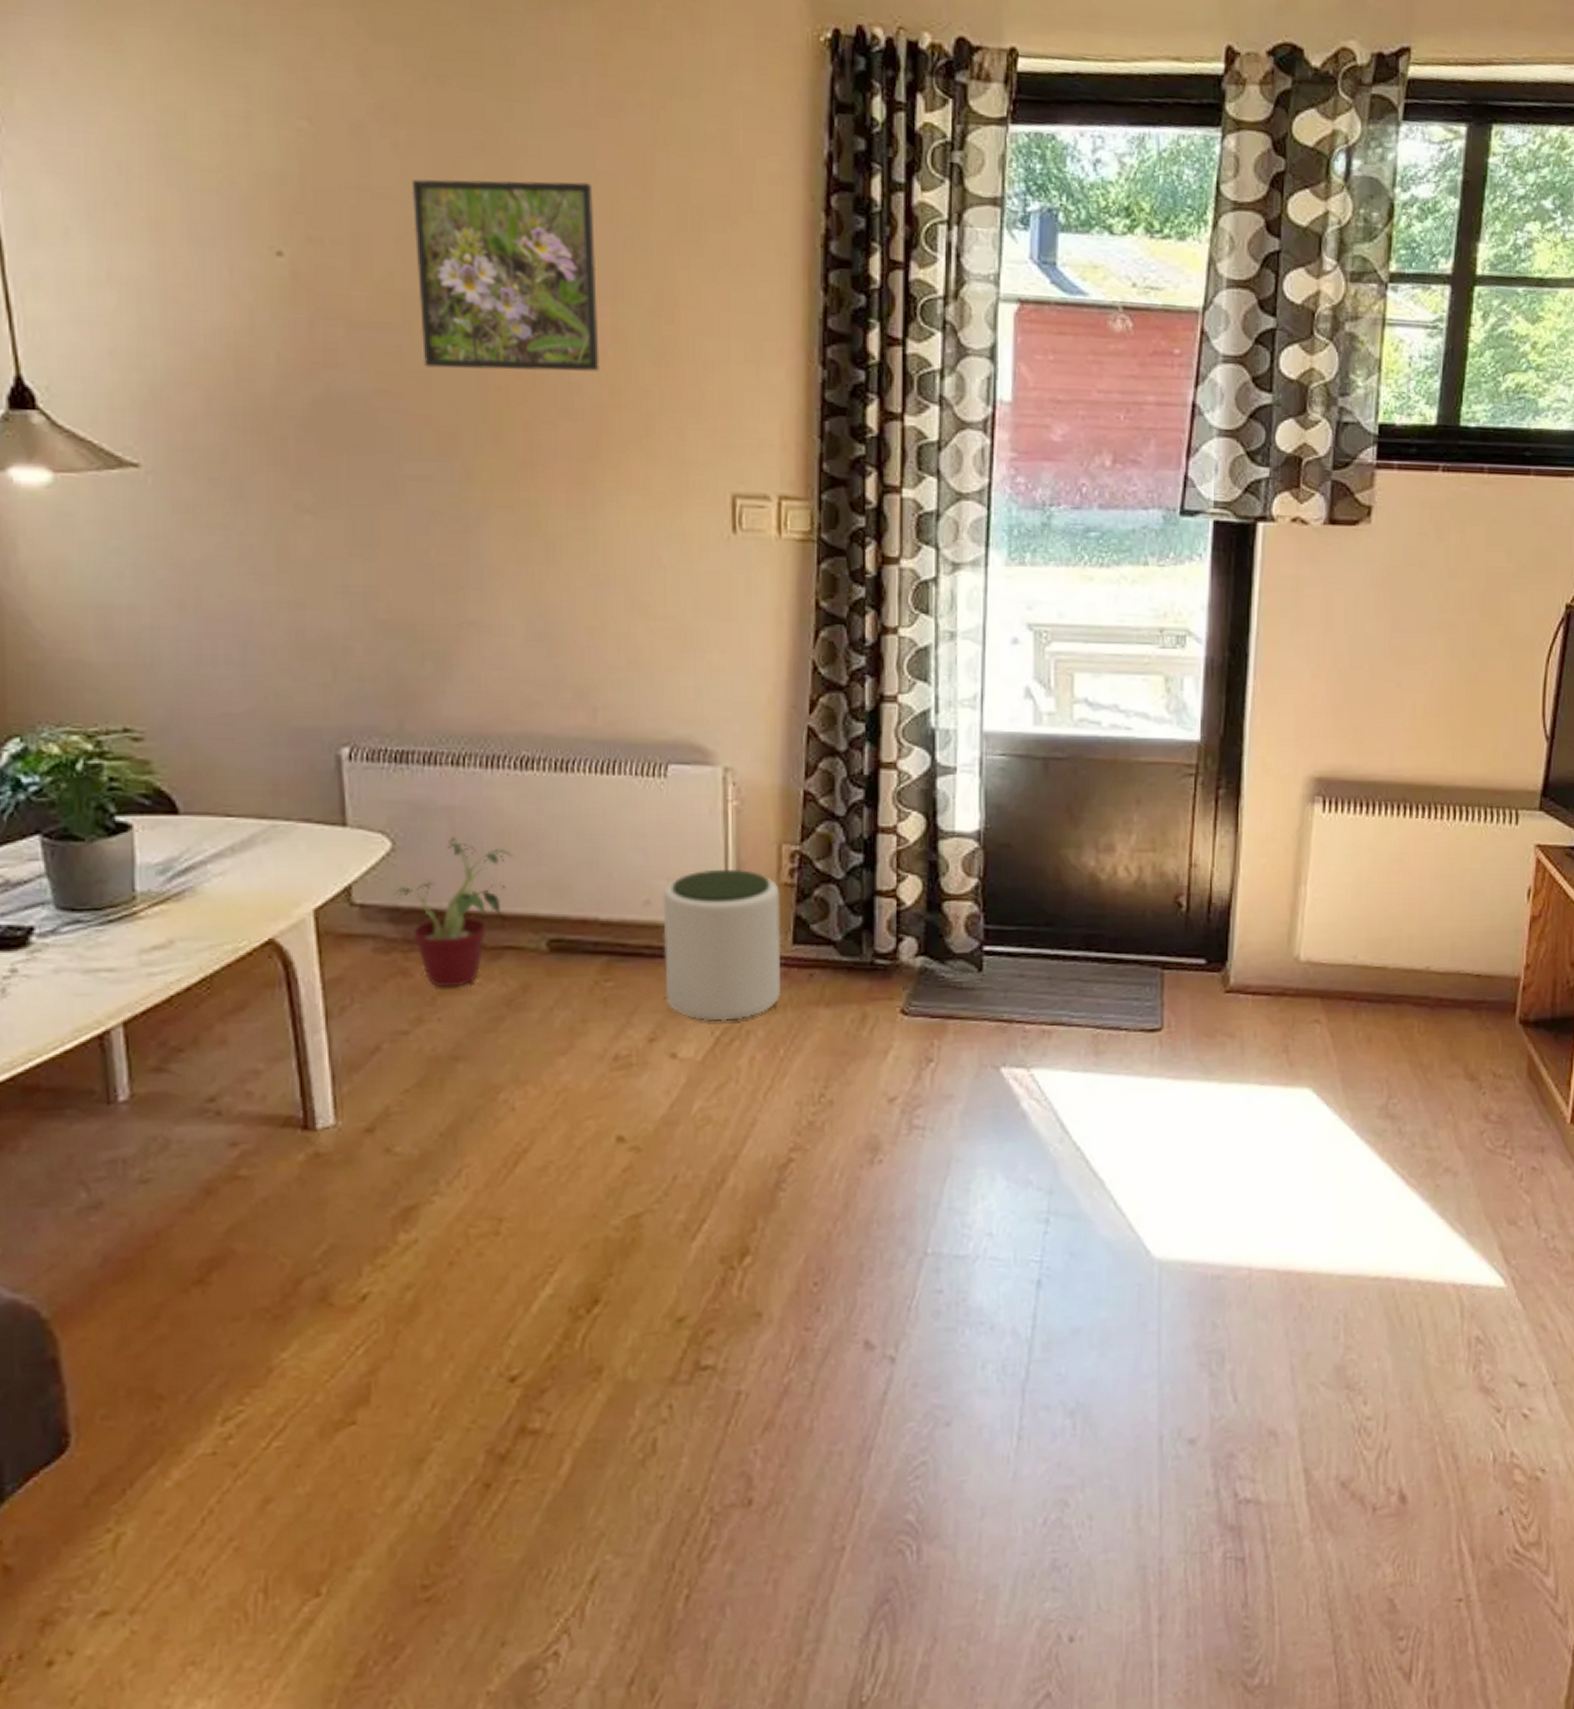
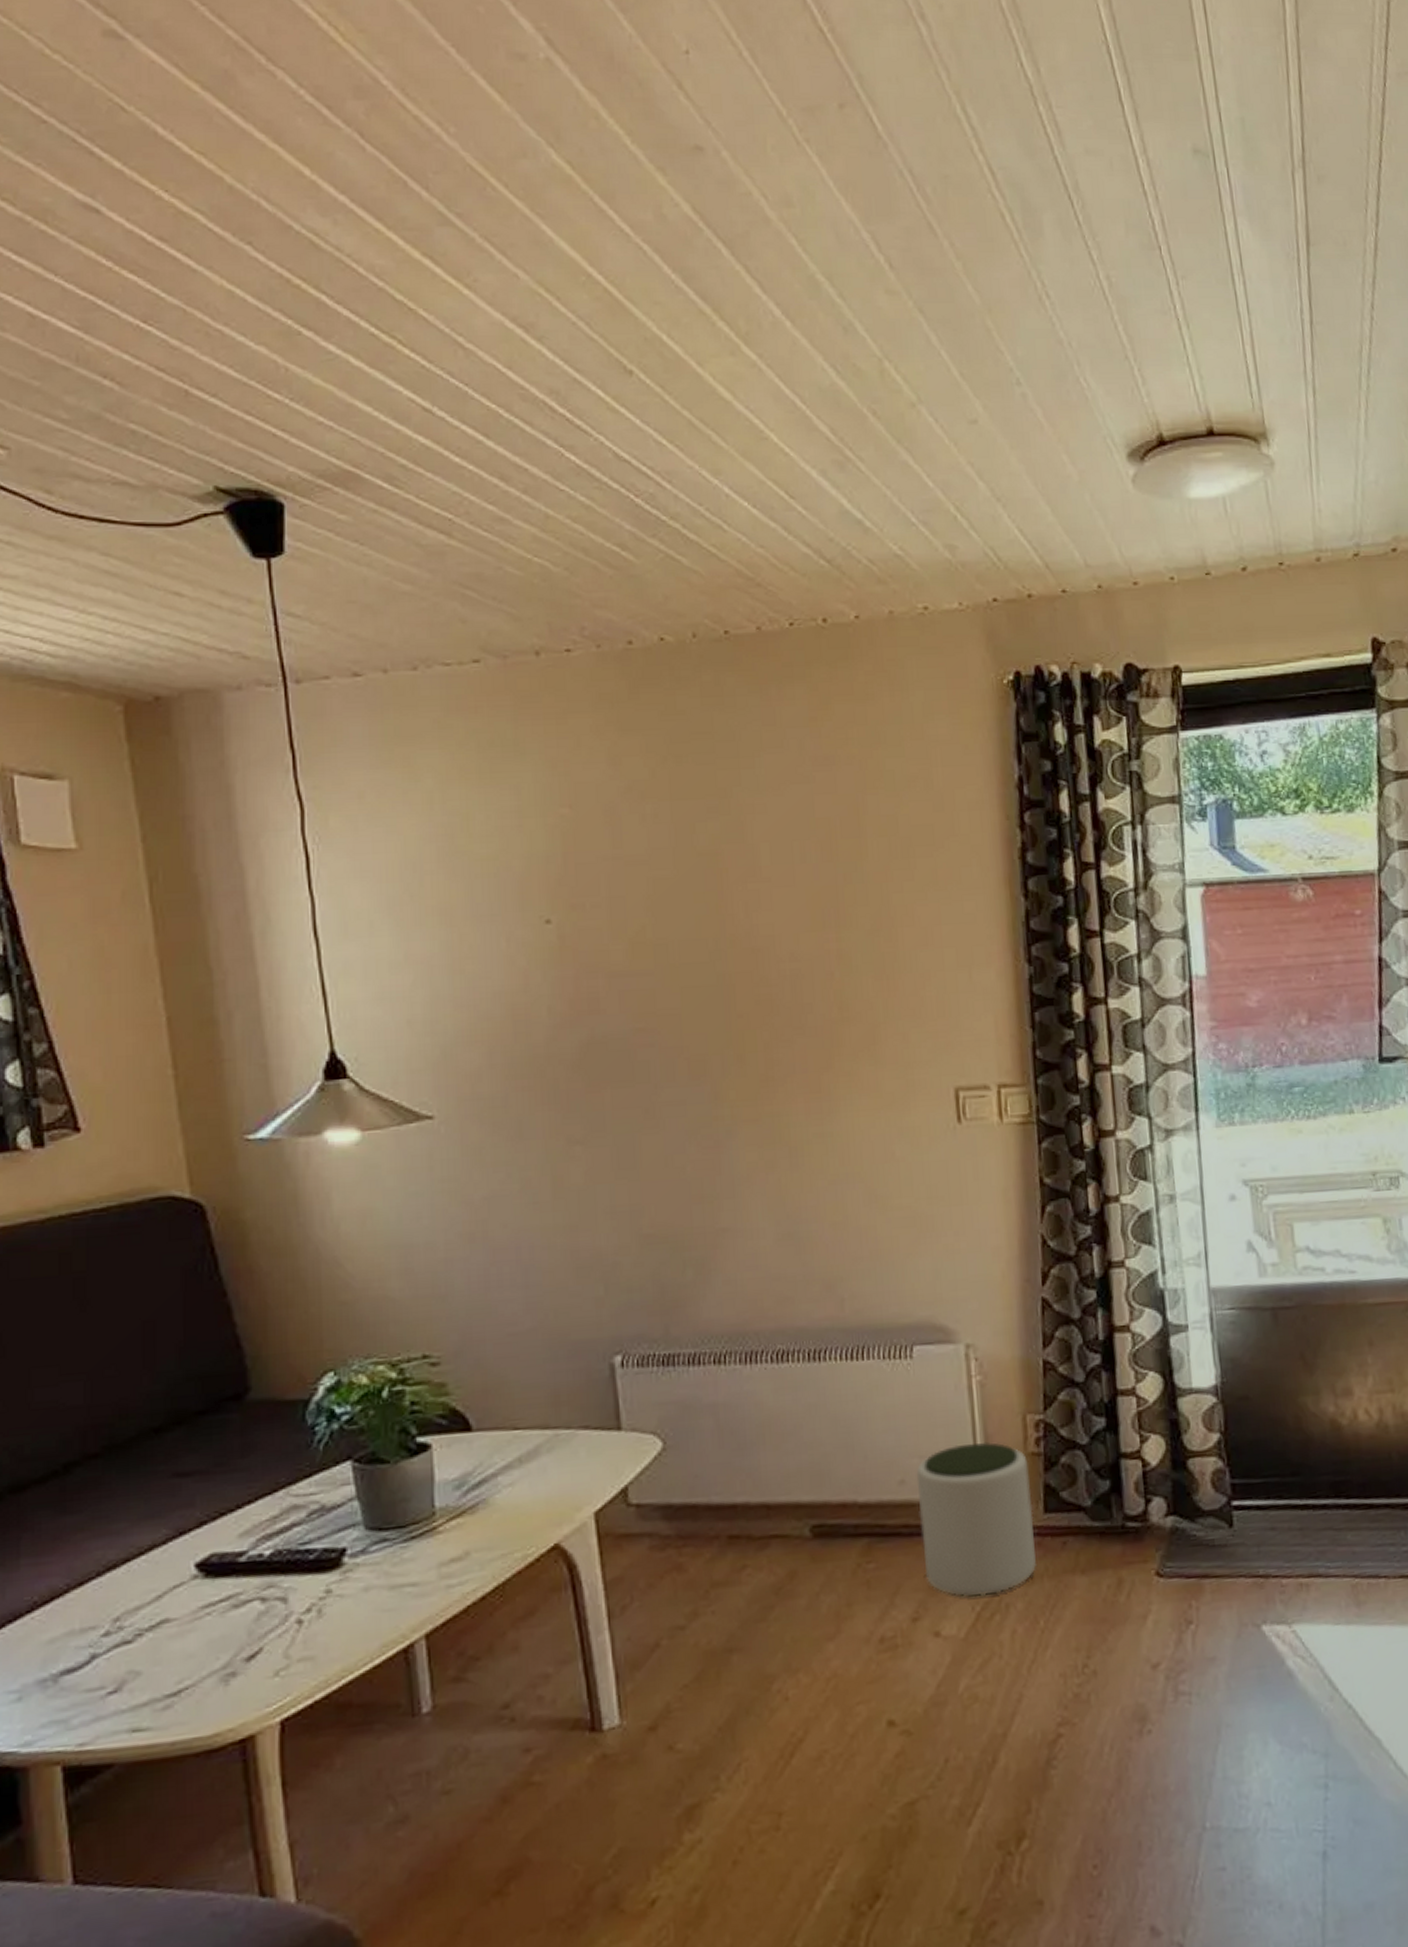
potted plant: present [393,835,513,988] -> none [666,1431,774,1581]
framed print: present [411,179,600,372] -> none [657,829,828,1004]

